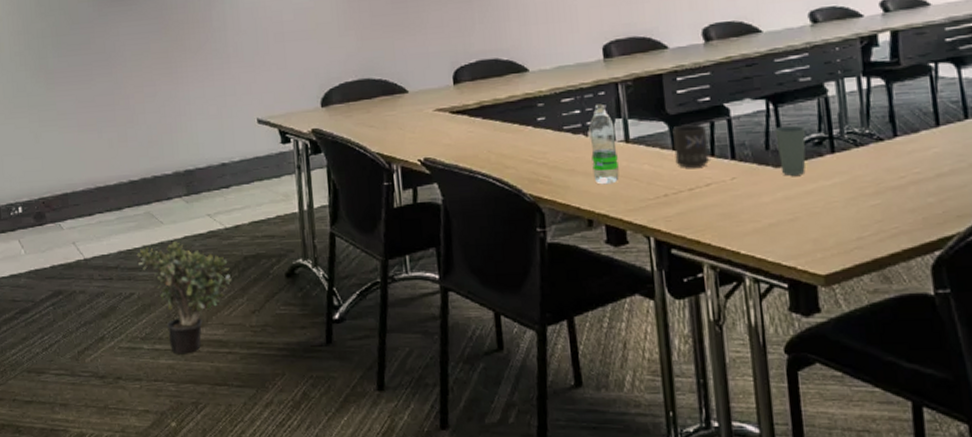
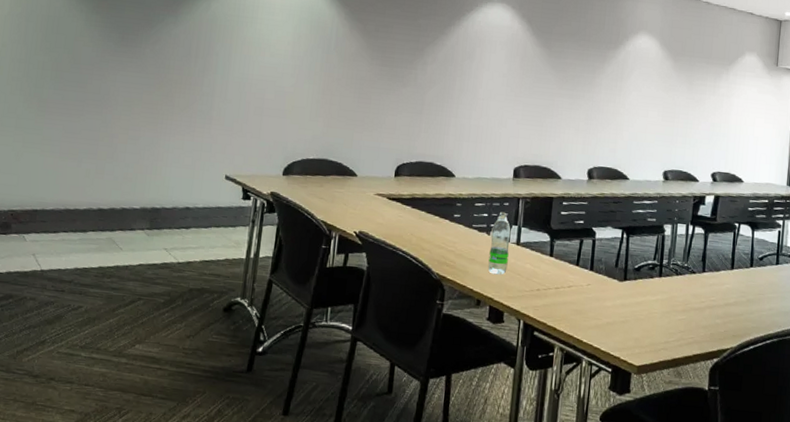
potted plant: present [137,242,232,354] -> none [92,267,175,365]
mug: present [672,124,709,168] -> none [550,238,576,272]
cup: present [775,126,806,176] -> none [623,252,645,290]

